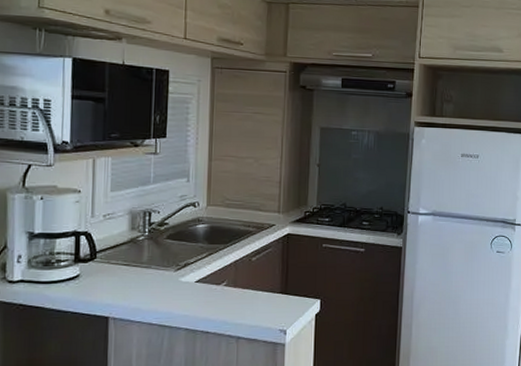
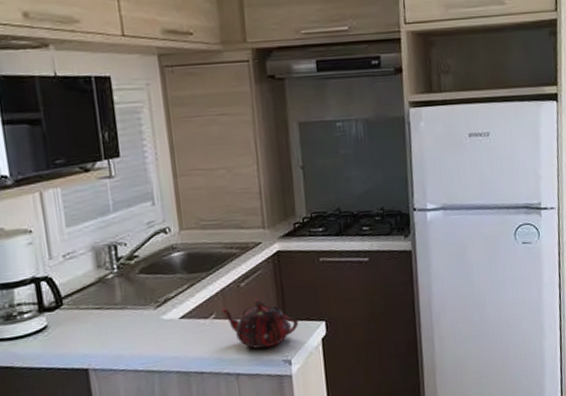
teapot: none [232,273,298,318] -> present [221,298,299,349]

